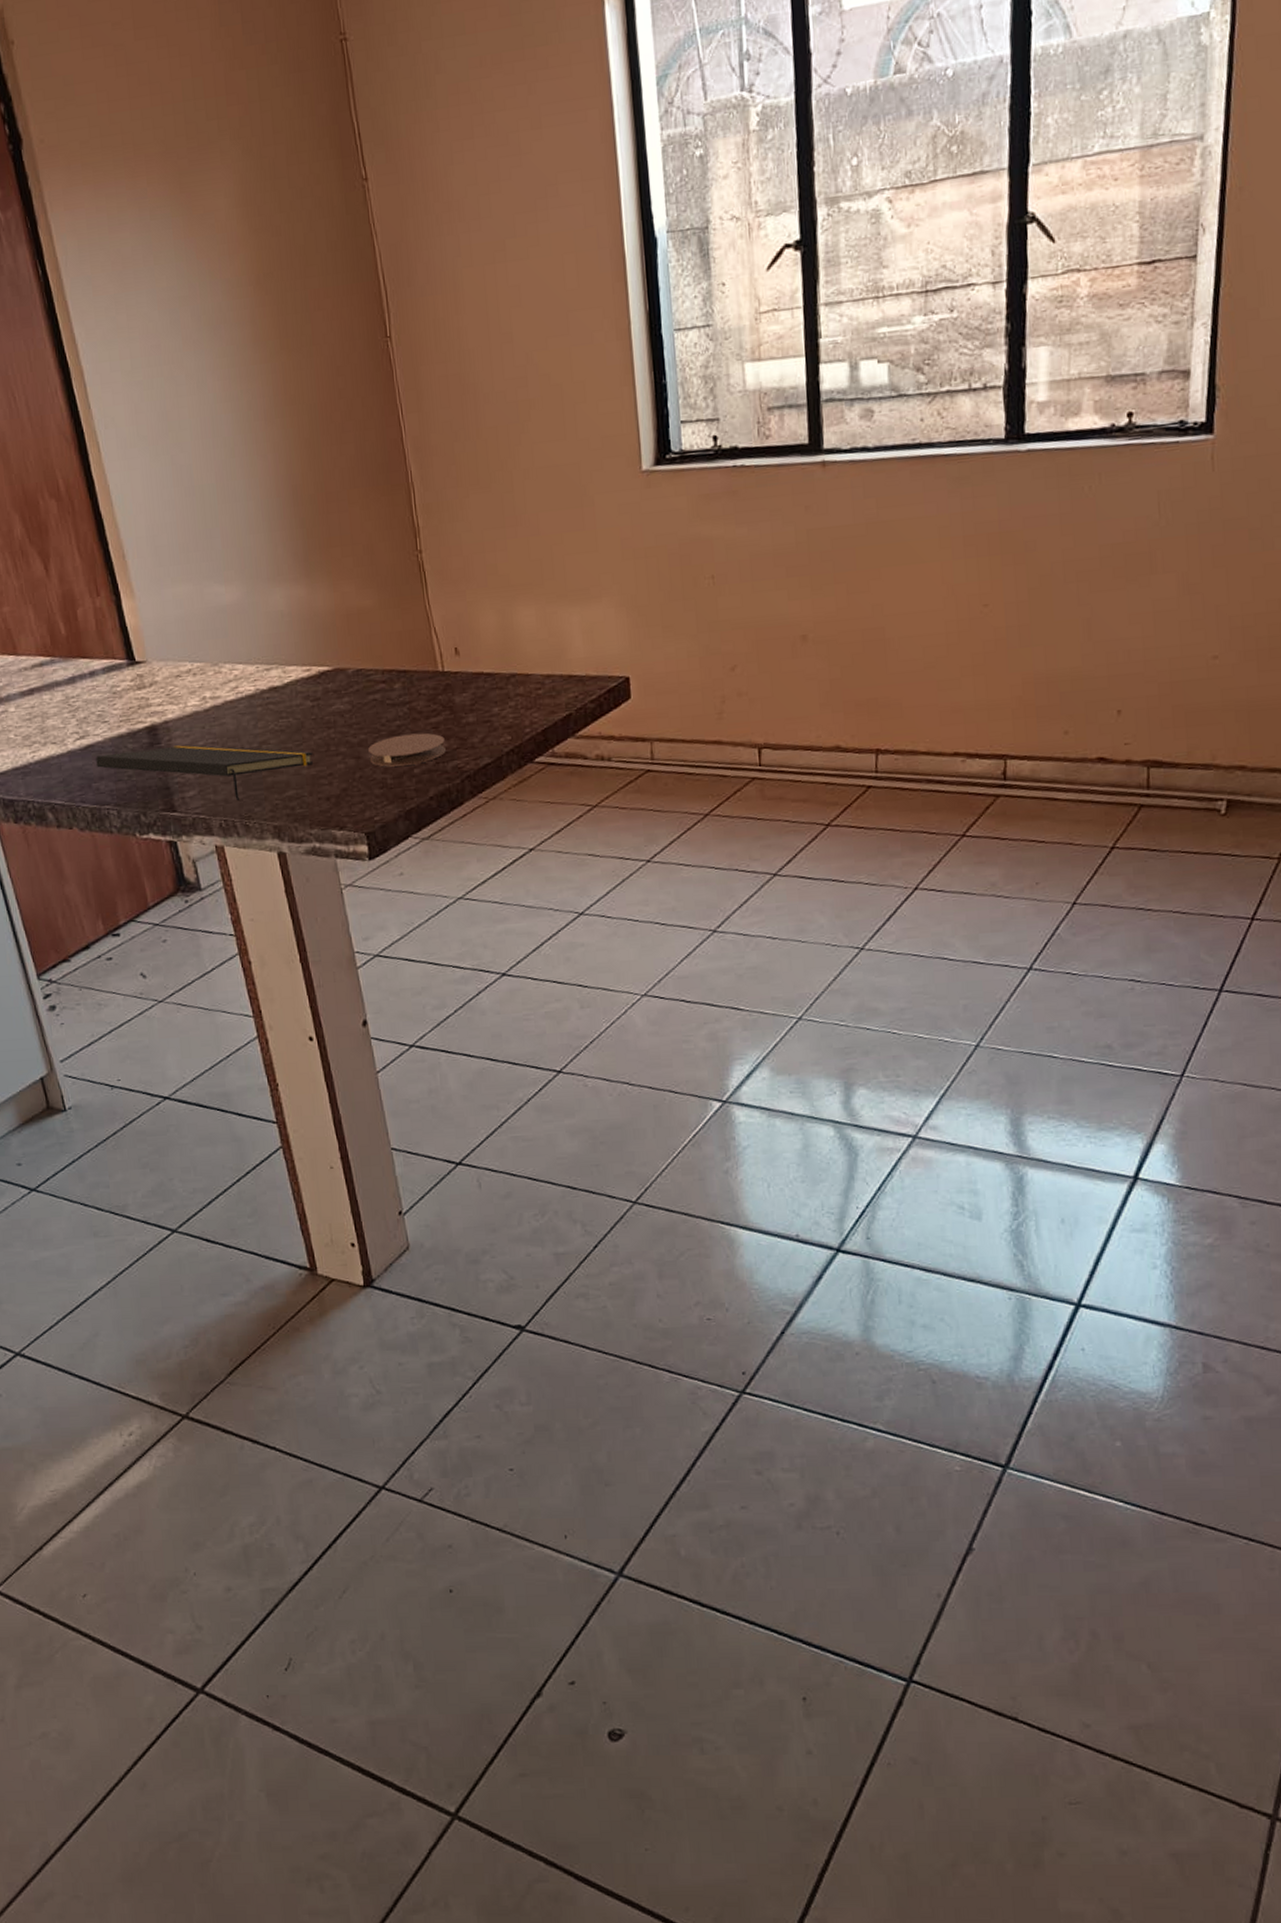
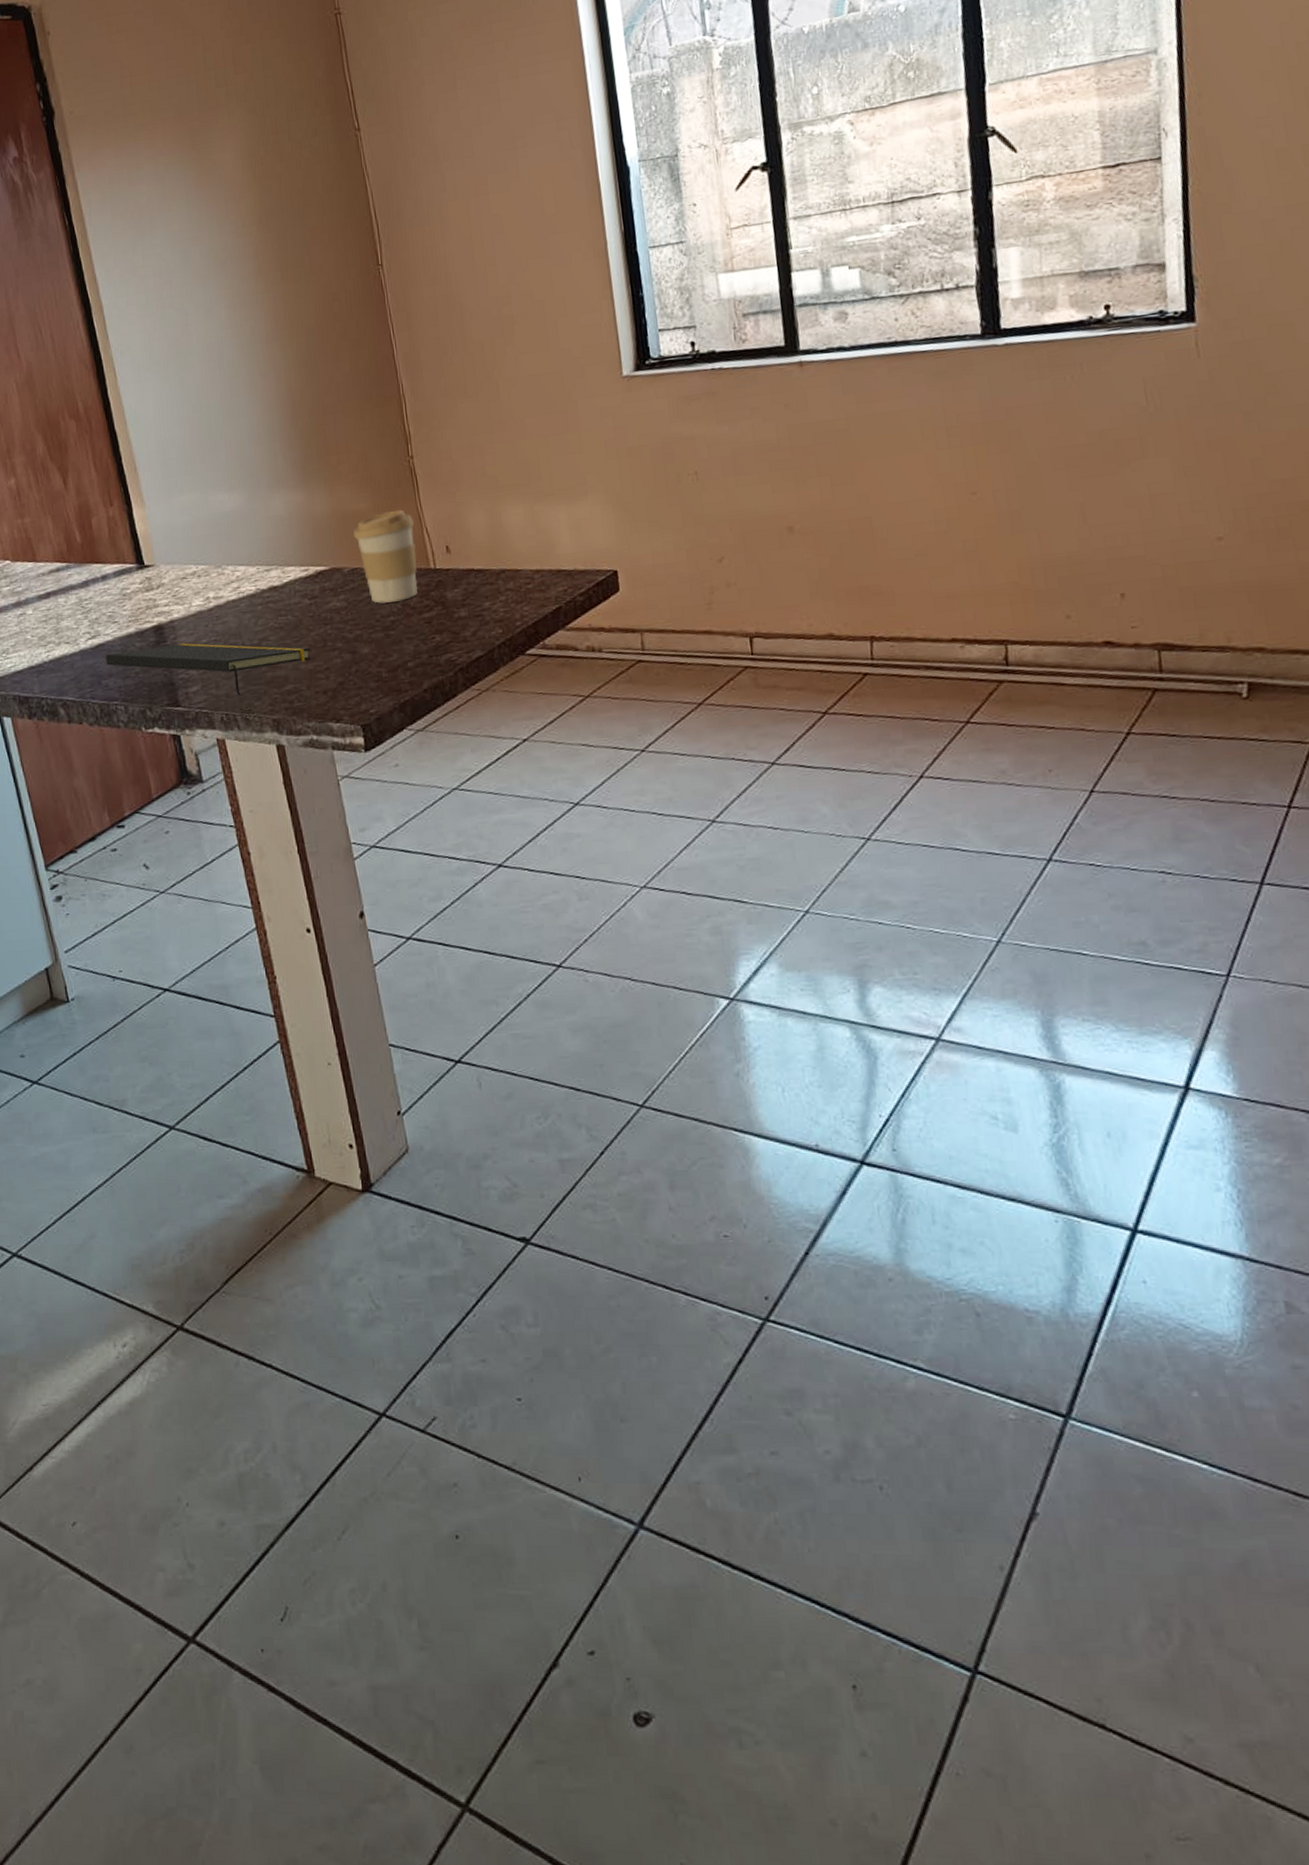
coffee cup: none [358,607,425,707] -> present [353,509,418,603]
coaster: present [368,733,446,767] -> none [364,627,439,661]

